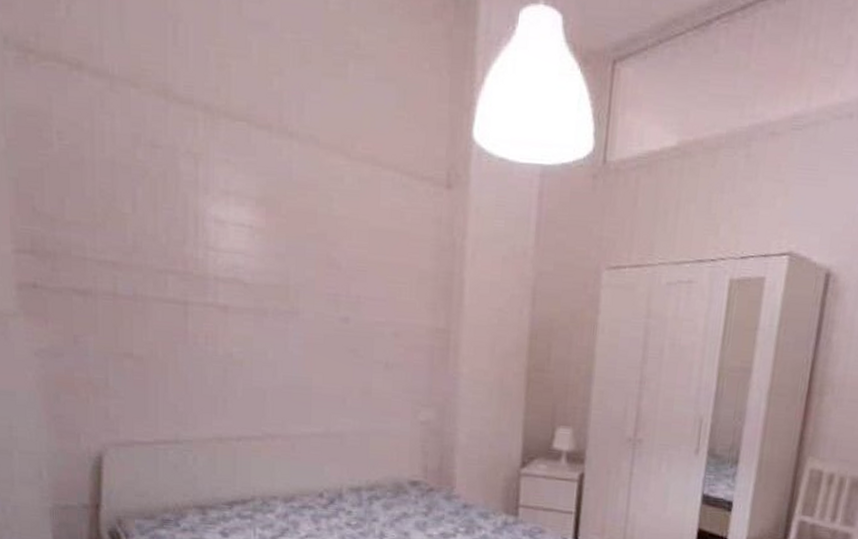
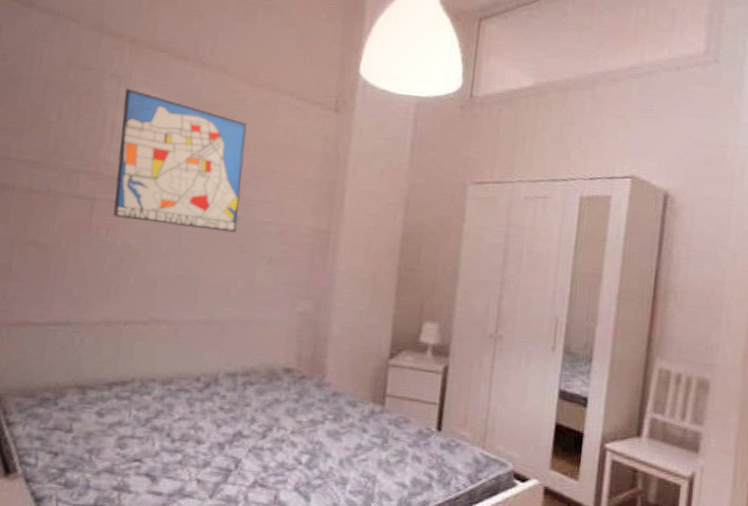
wall art: none [204,169,348,336] -> present [113,89,247,233]

